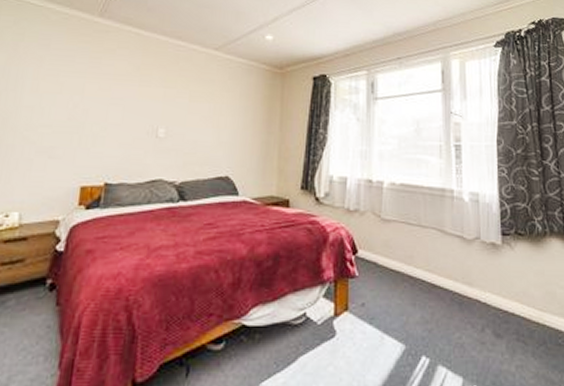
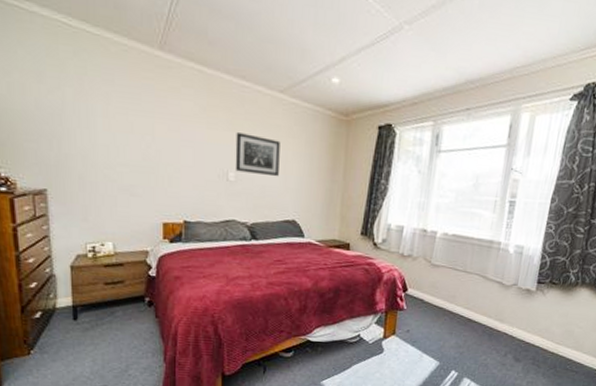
wall art: none [165,89,214,131] -> present [235,132,280,177]

